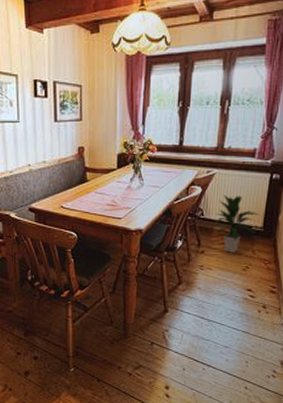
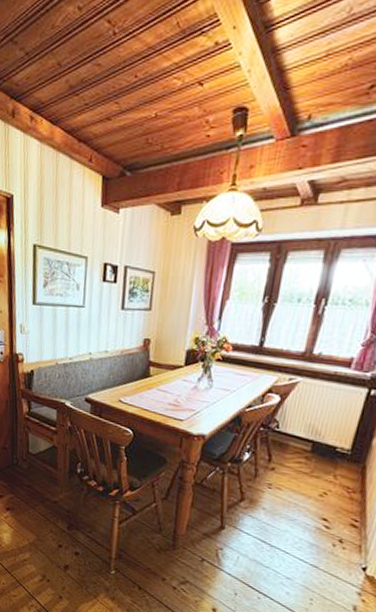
indoor plant: present [207,194,260,253] -> none [281,407,349,475]

